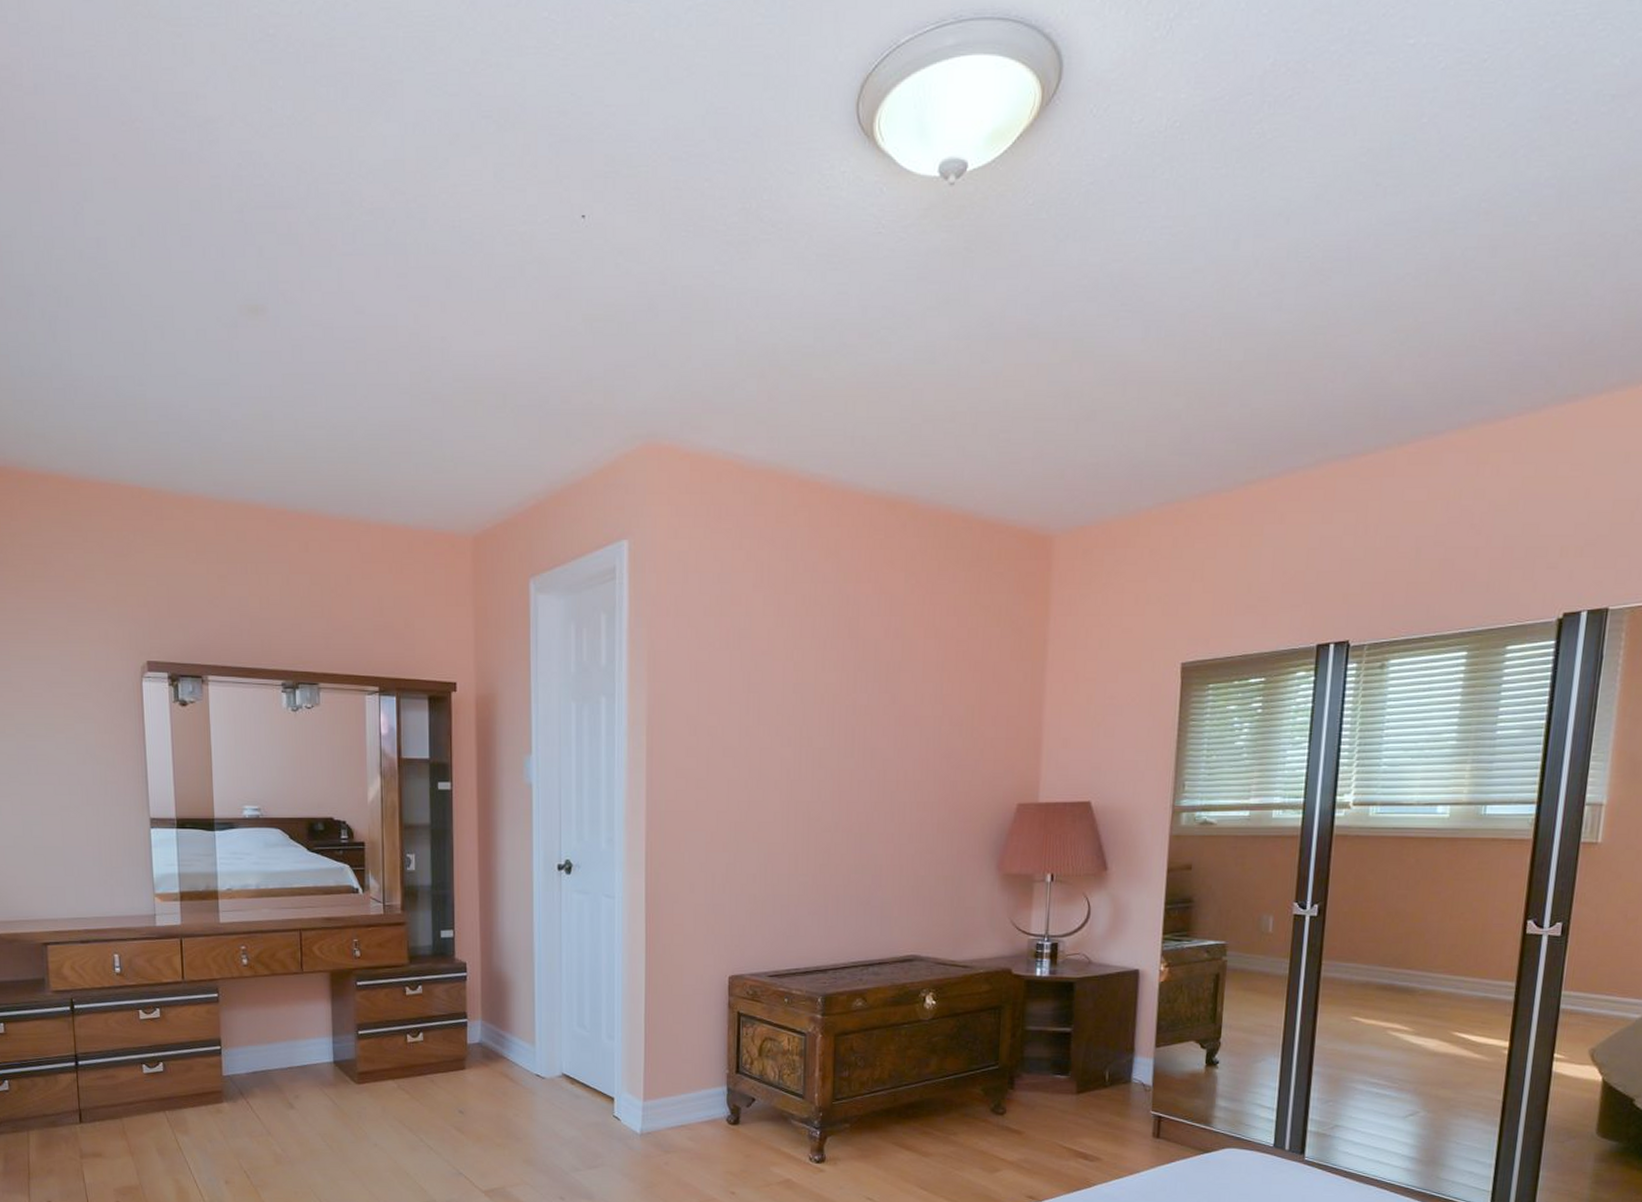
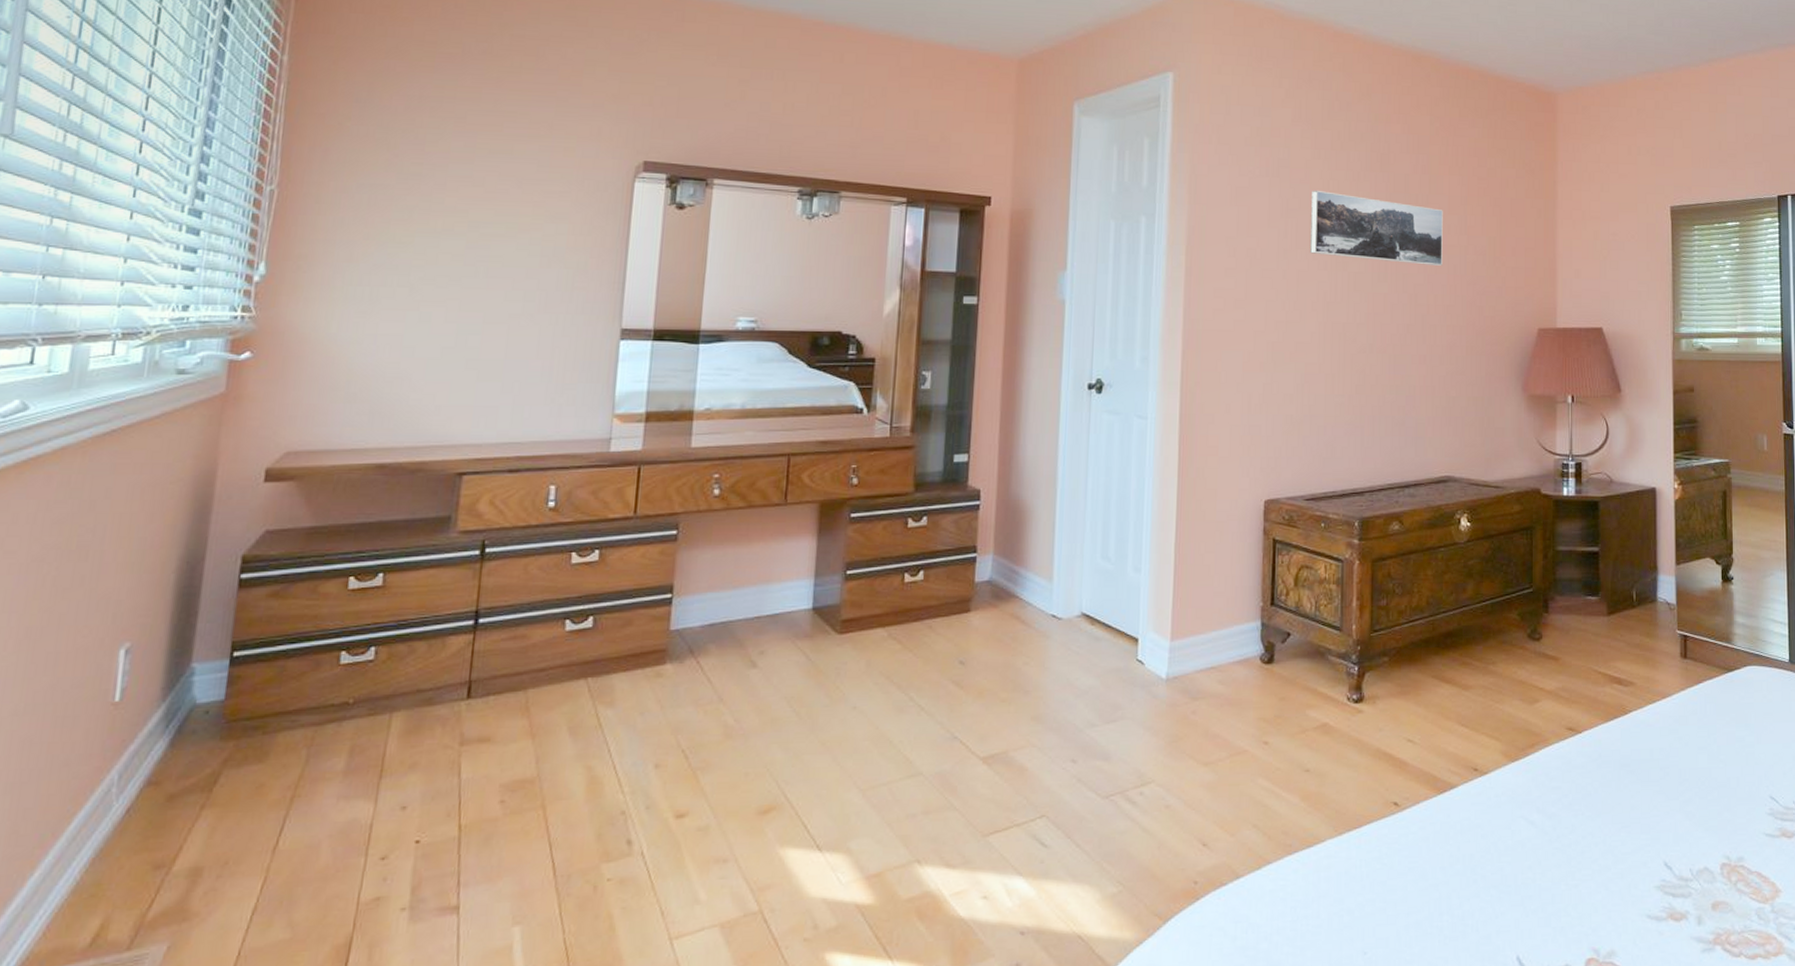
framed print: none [773,661,917,738] -> present [1310,190,1443,266]

